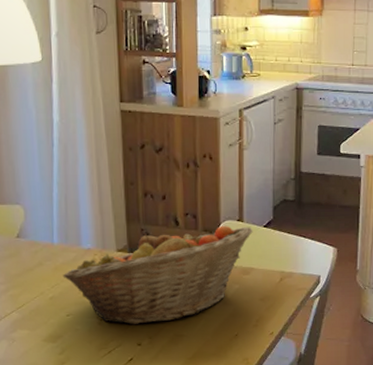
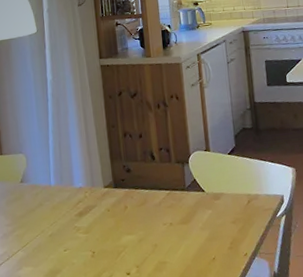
fruit basket: present [62,225,253,324] -> none [59,155,219,255]

